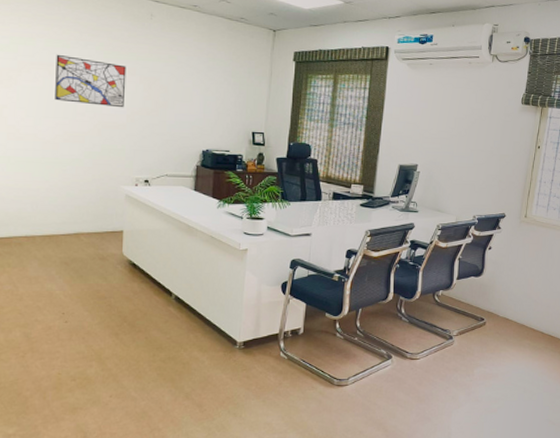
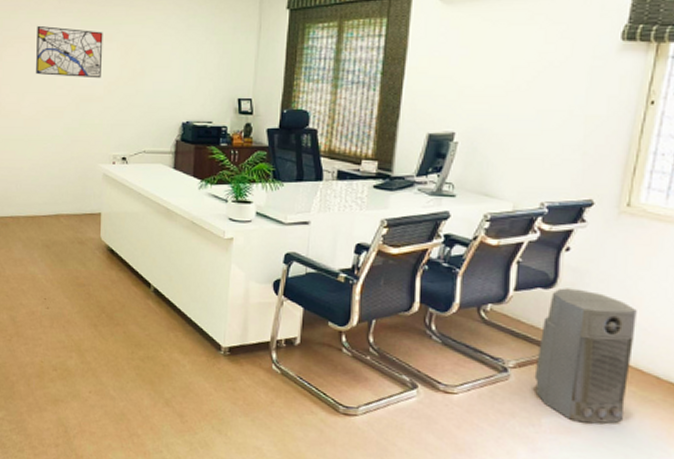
air purifier: none [469,275,530,369] -> present [534,288,637,424]

